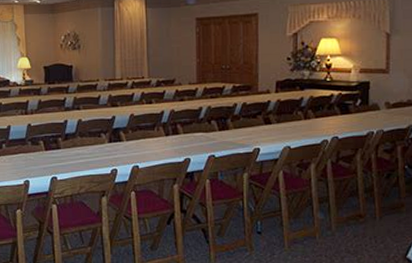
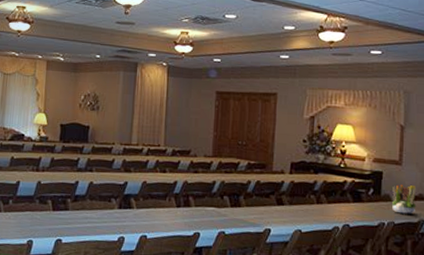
flower arrangement: none [380,92,405,121] -> present [392,184,417,214]

